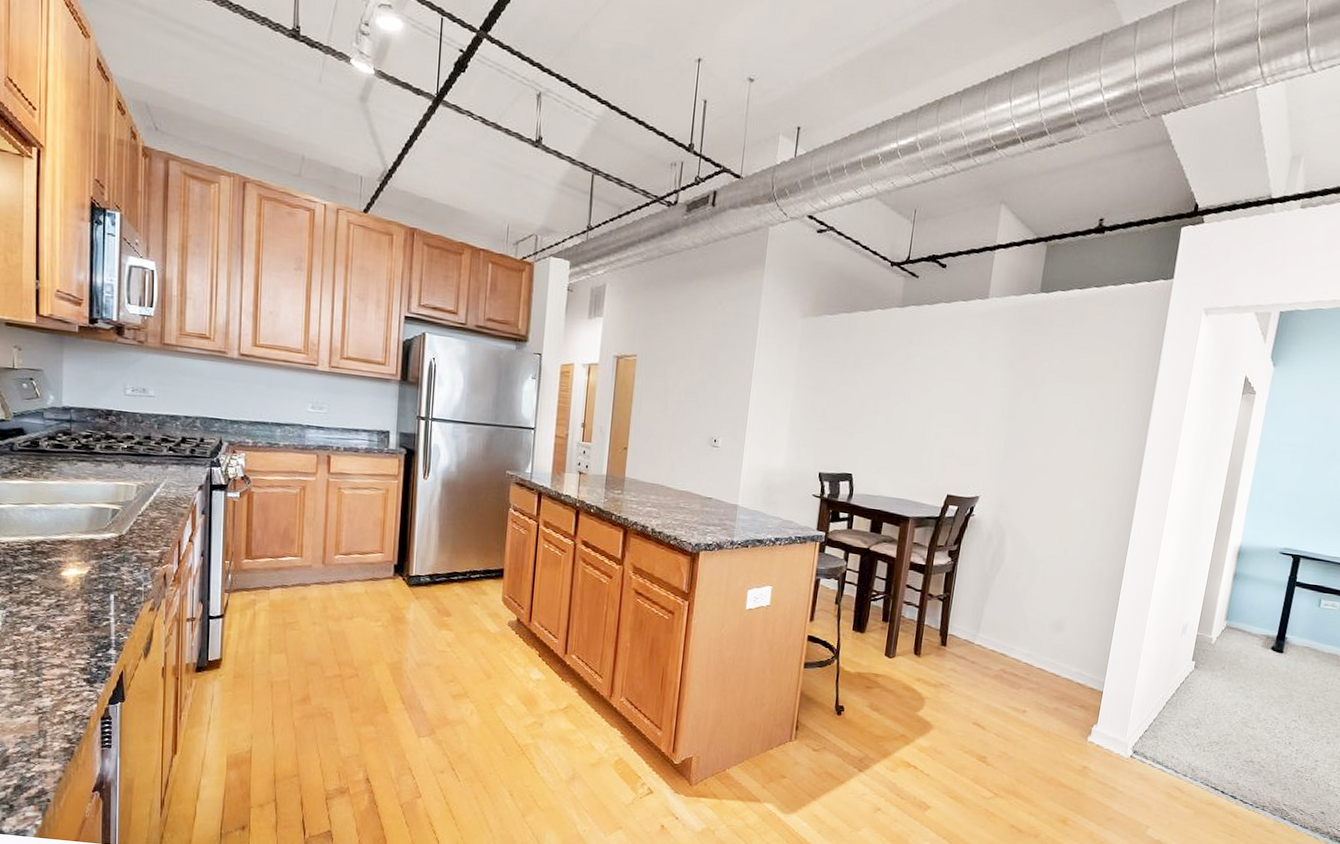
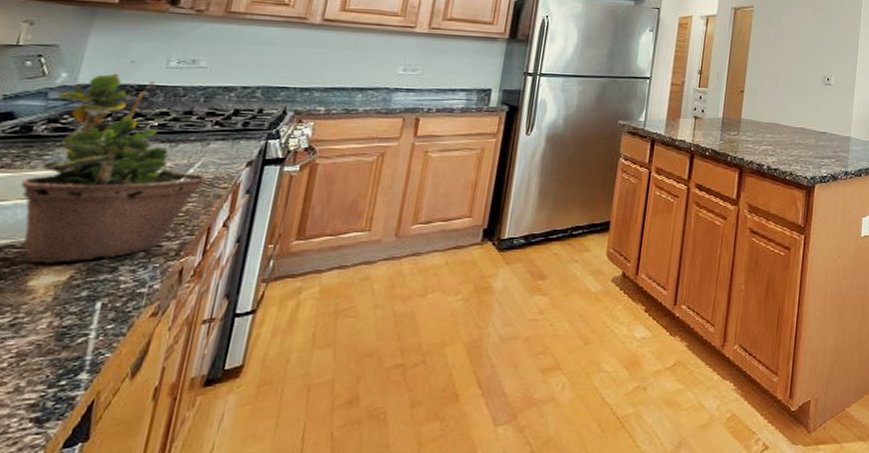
potted plant: none [41,387,172,560] -> present [20,61,209,263]

